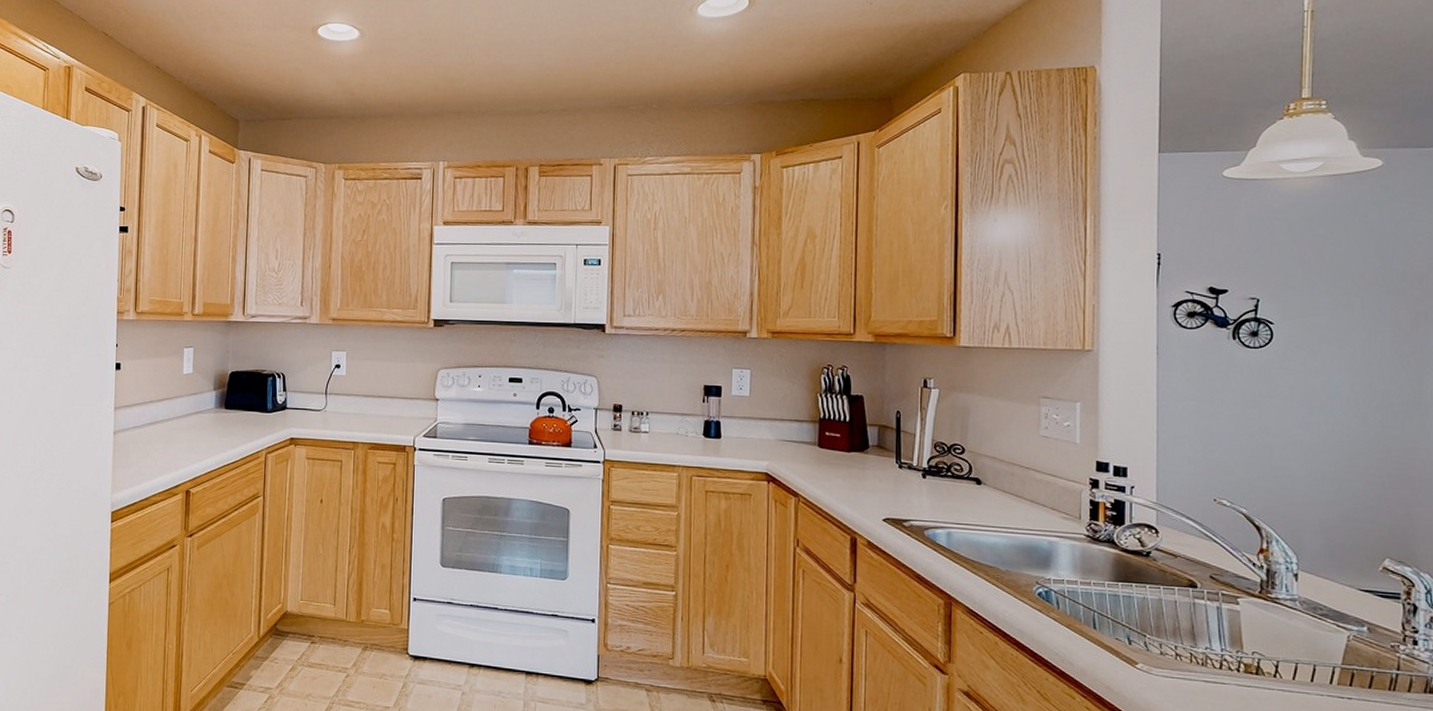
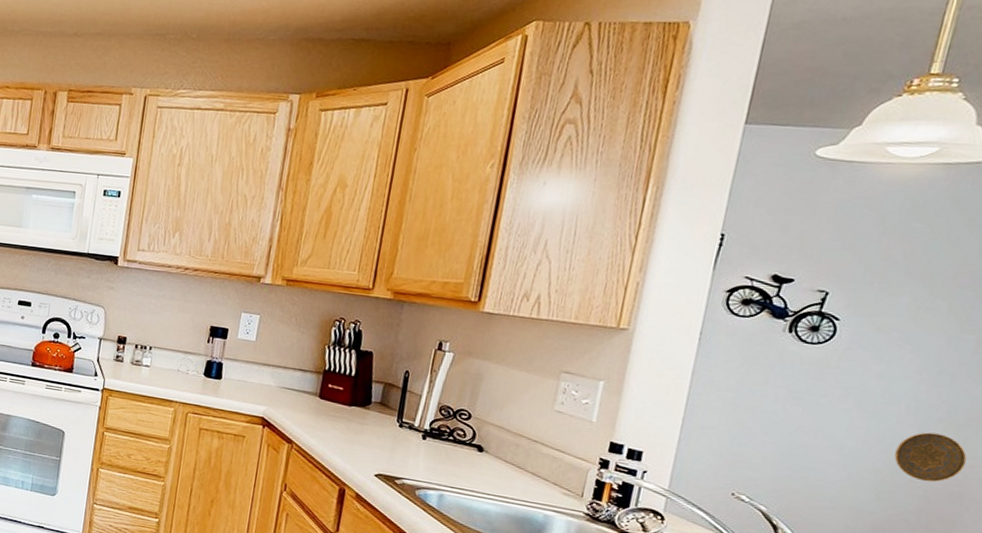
decorative plate: none [1347,421,1408,468] -> present [894,432,967,482]

